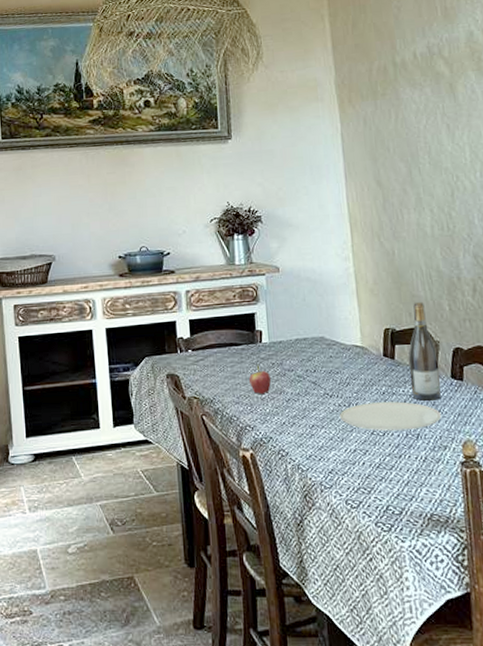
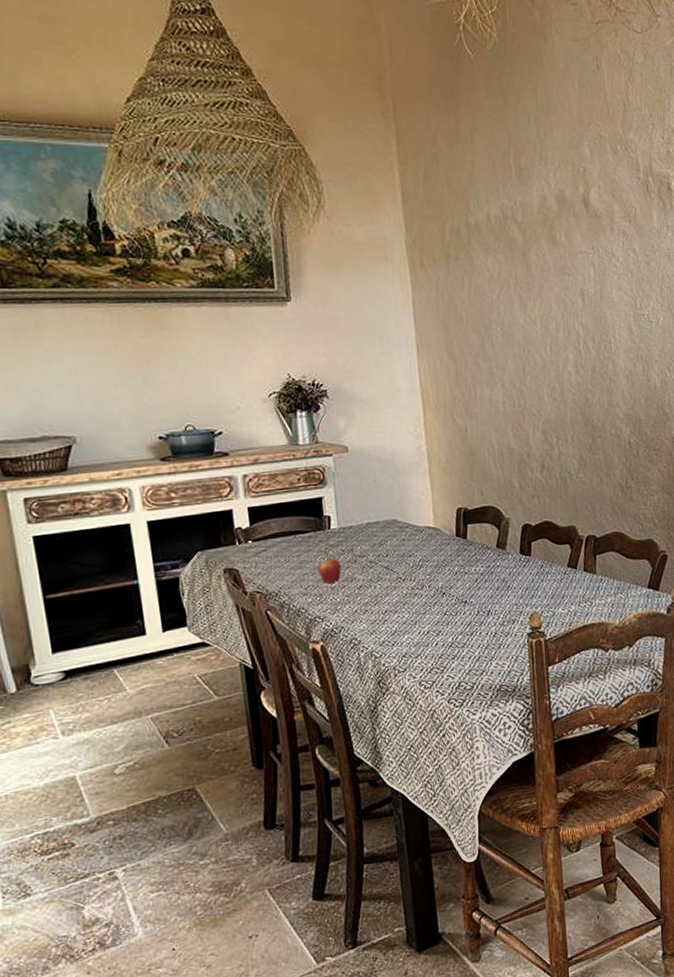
plate: present [340,401,442,431] -> none [413,580,511,611]
wine bottle: present [408,301,441,401] -> none [480,479,511,578]

